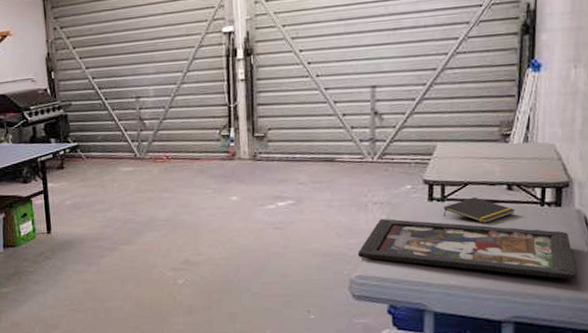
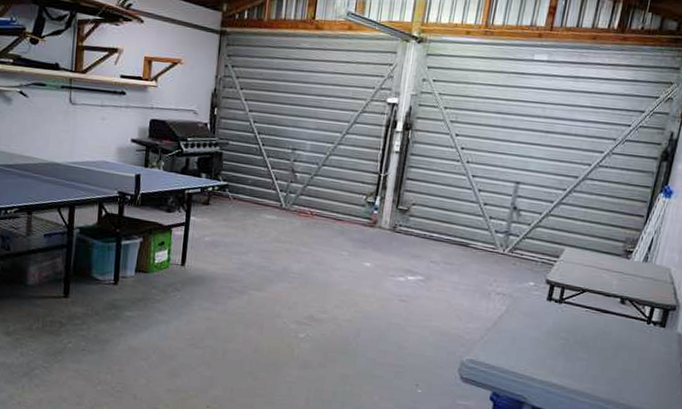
board game: present [357,218,578,280] -> none [472,309,668,398]
notepad: present [443,197,516,223] -> none [557,304,624,331]

